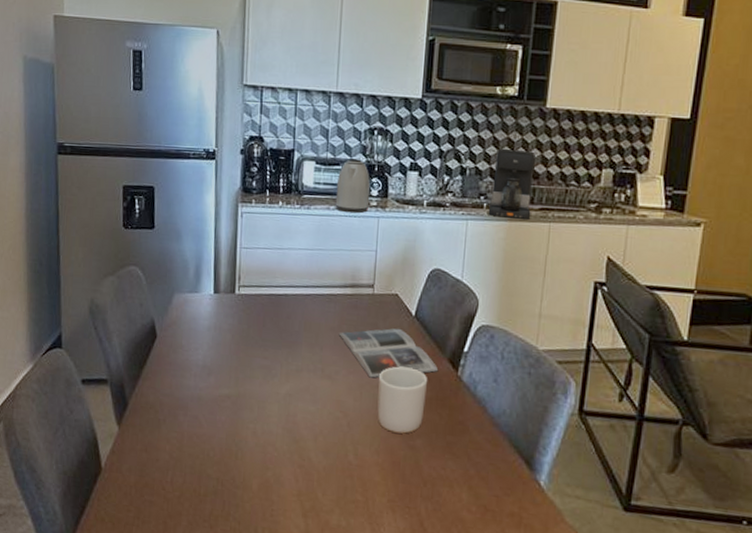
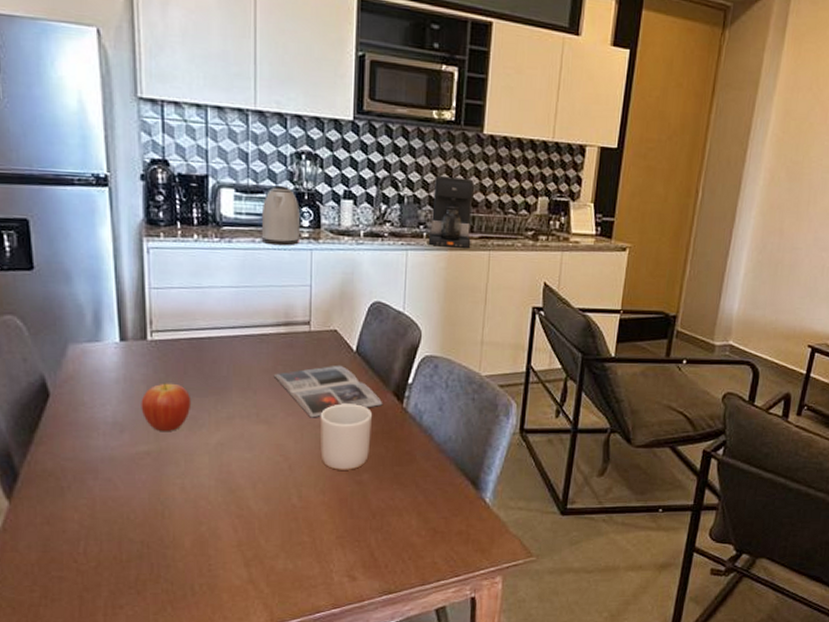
fruit: none [226,333,267,378] -> present [141,383,192,431]

